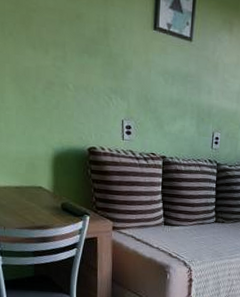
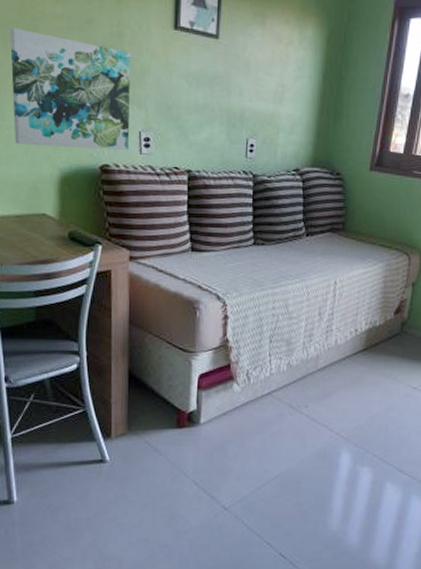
wall art: none [7,16,115,136] -> present [9,27,131,150]

